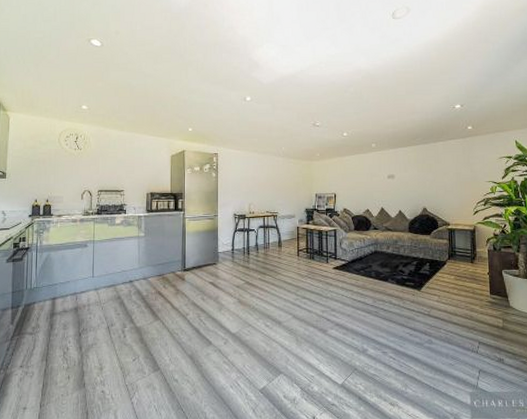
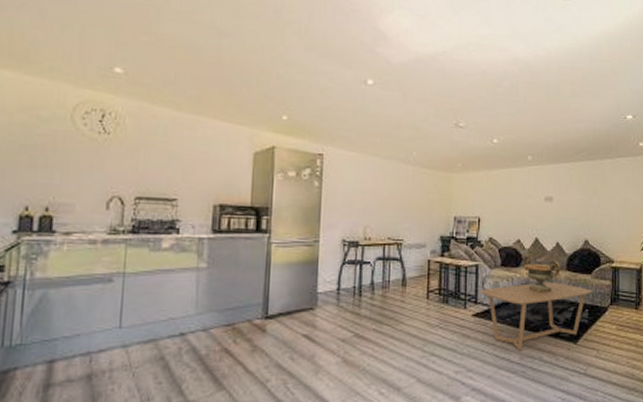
coffee table: none [338,242,432,296] -> present [479,282,593,351]
decorative urn: none [372,222,404,250] -> present [523,256,561,292]

